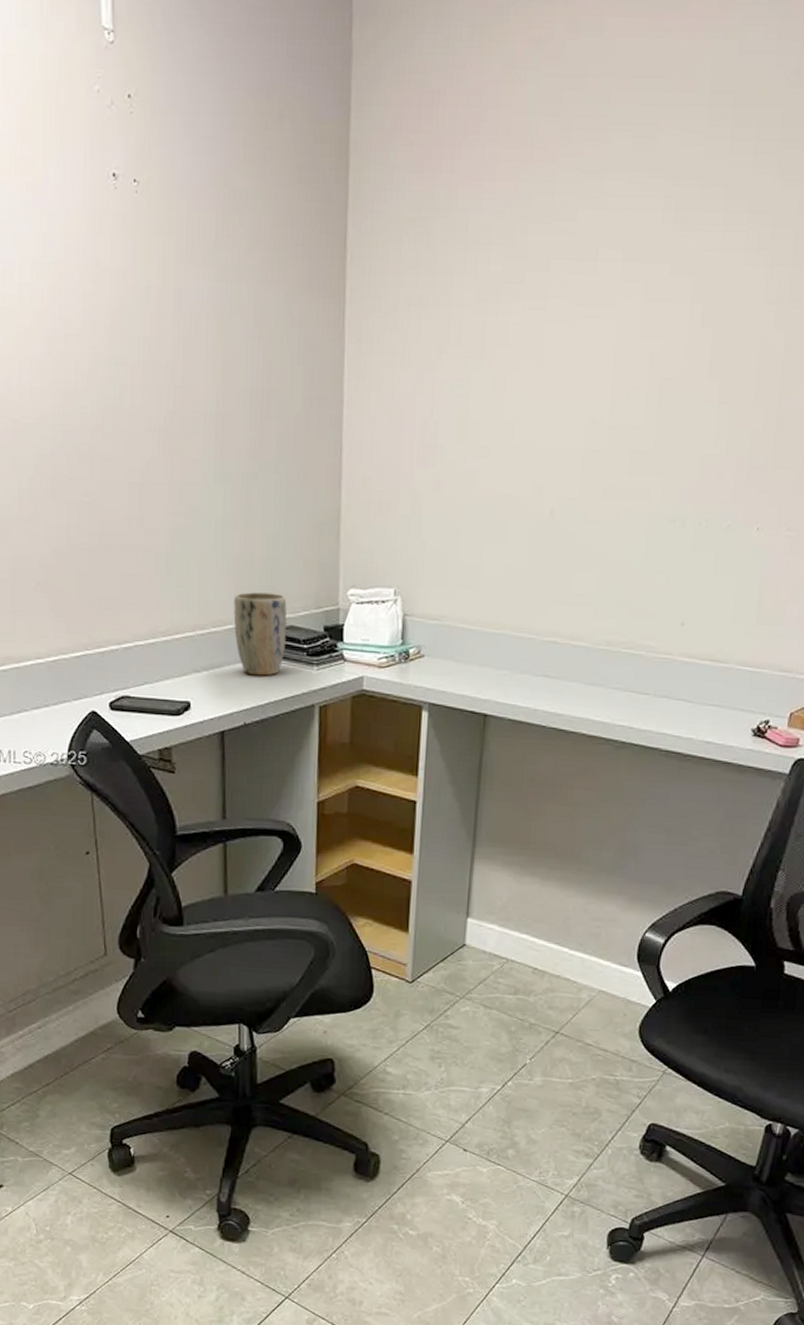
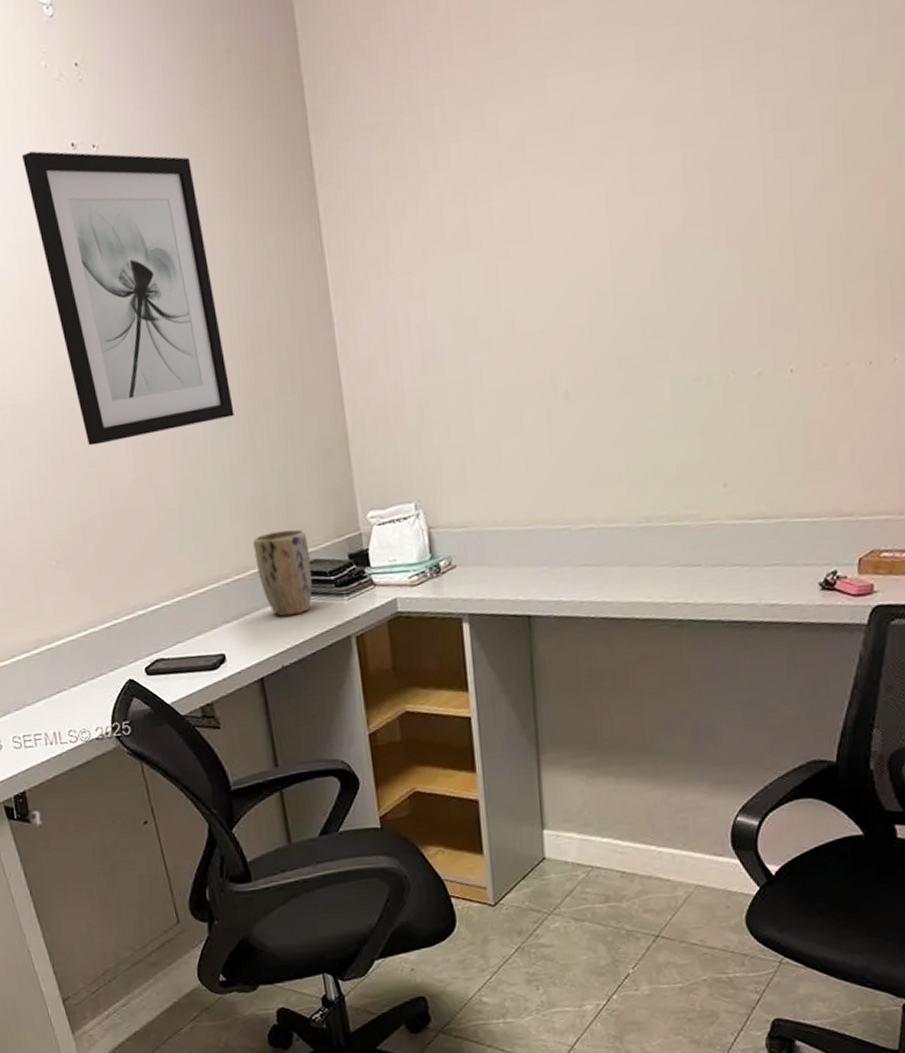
wall art: none [61,172,235,476] -> present [22,151,234,446]

